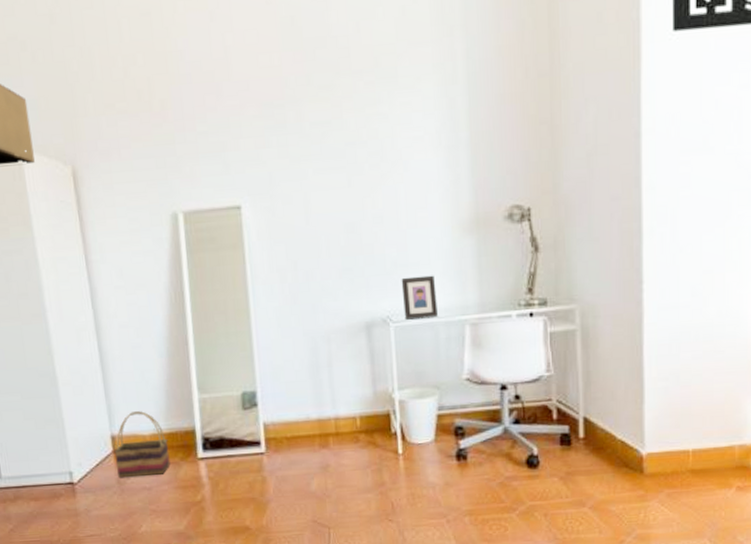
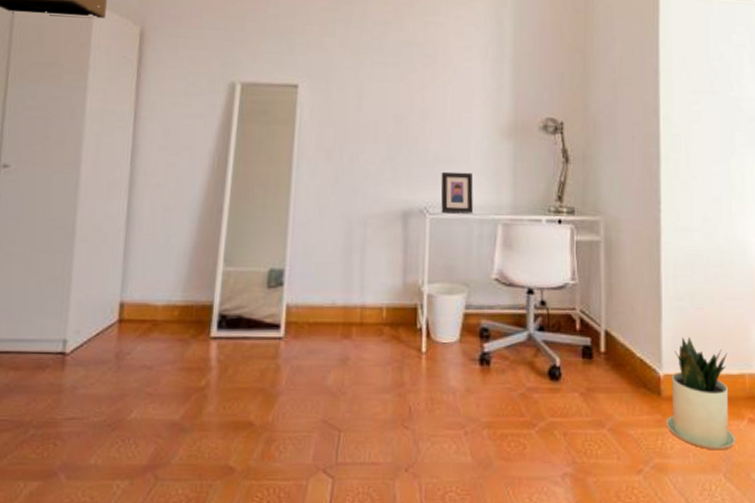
woven basket: present [114,411,171,478] -> none [118,278,181,353]
planter: none [649,416,723,518] -> present [666,337,736,450]

